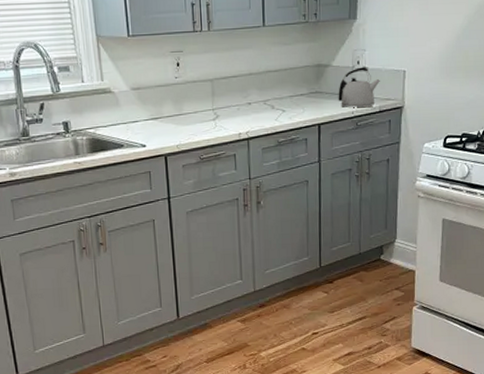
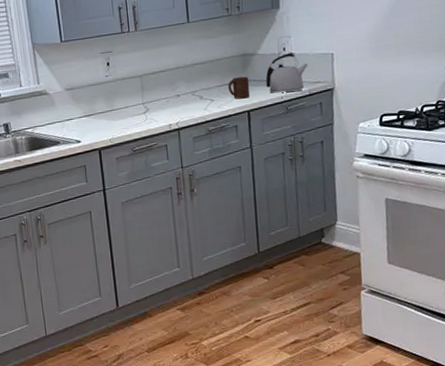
cup: none [301,88,322,111] -> present [228,76,250,99]

